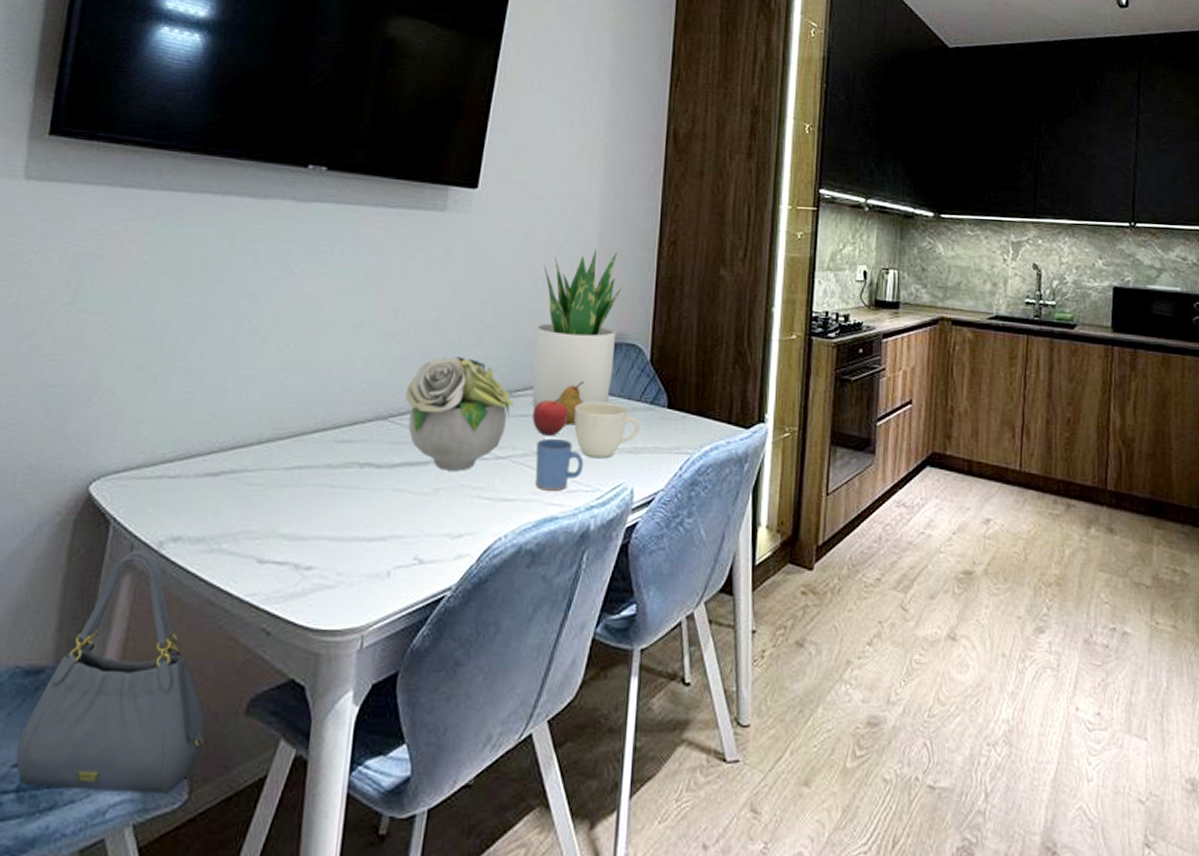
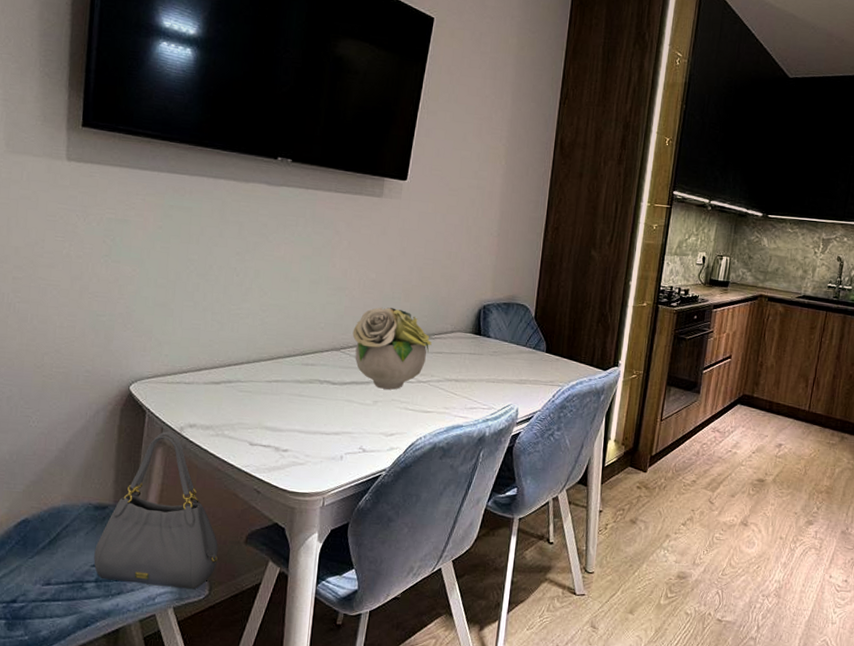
planter: present [532,250,622,408] -> none [445,232,516,348]
fruit: present [532,398,569,436] -> none [445,341,472,368]
mug: present [535,437,584,491] -> none [447,369,483,408]
fruit: present [557,382,585,426] -> none [464,330,485,362]
cup: present [574,401,640,459] -> none [476,345,525,386]

